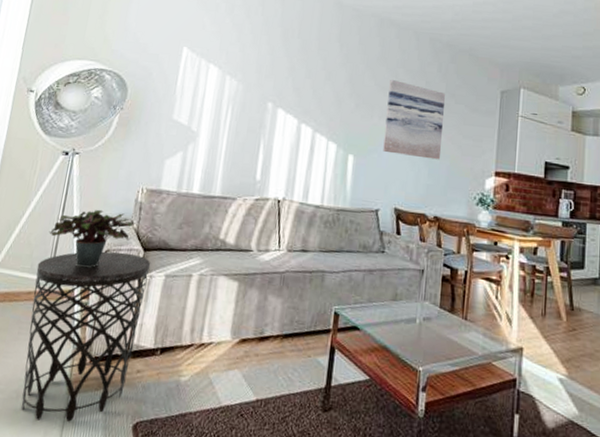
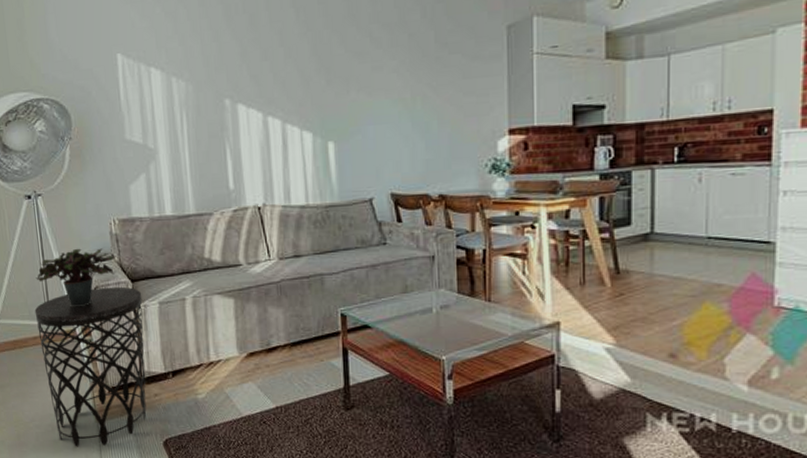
wall art: present [383,79,445,160] -> none [363,39,439,132]

